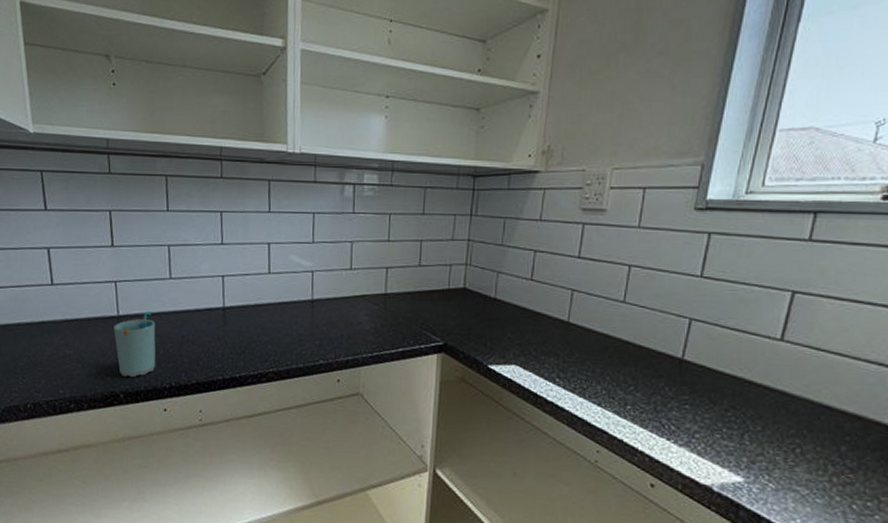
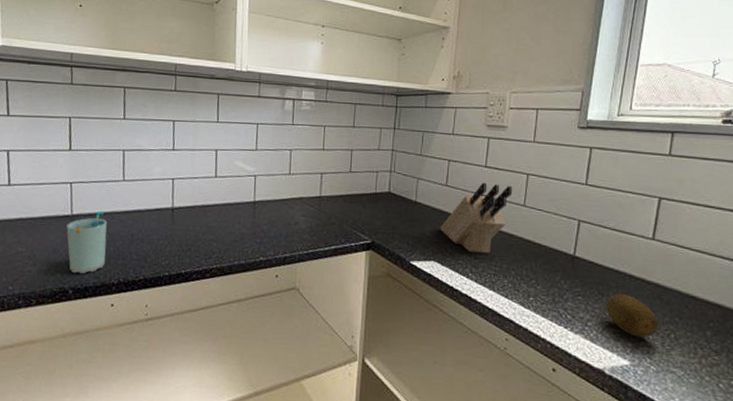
knife block: none [523,275,611,357] -> present [440,182,513,254]
fruit: none [718,403,782,452] -> present [606,294,659,338]

